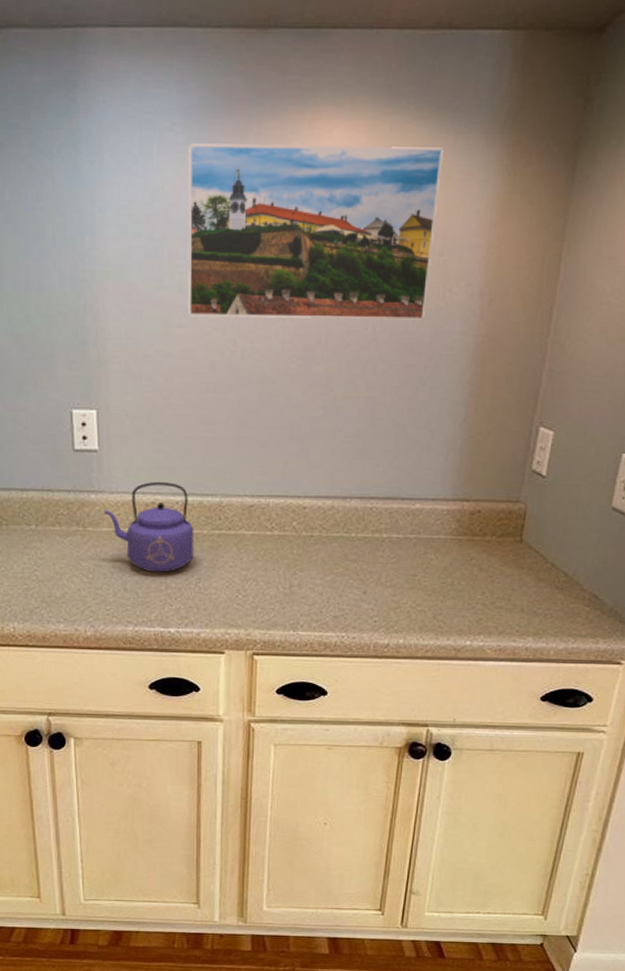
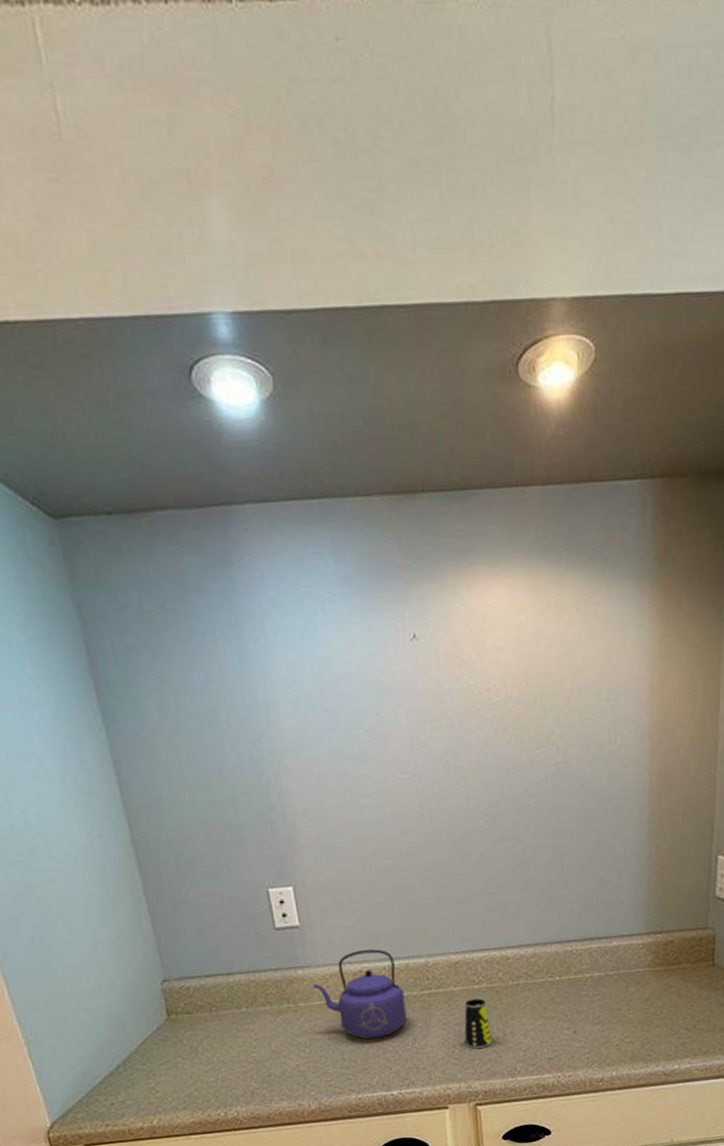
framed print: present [188,143,443,320] -> none [351,597,600,785]
cup: none [249,545,278,596] -> present [464,998,493,1049]

